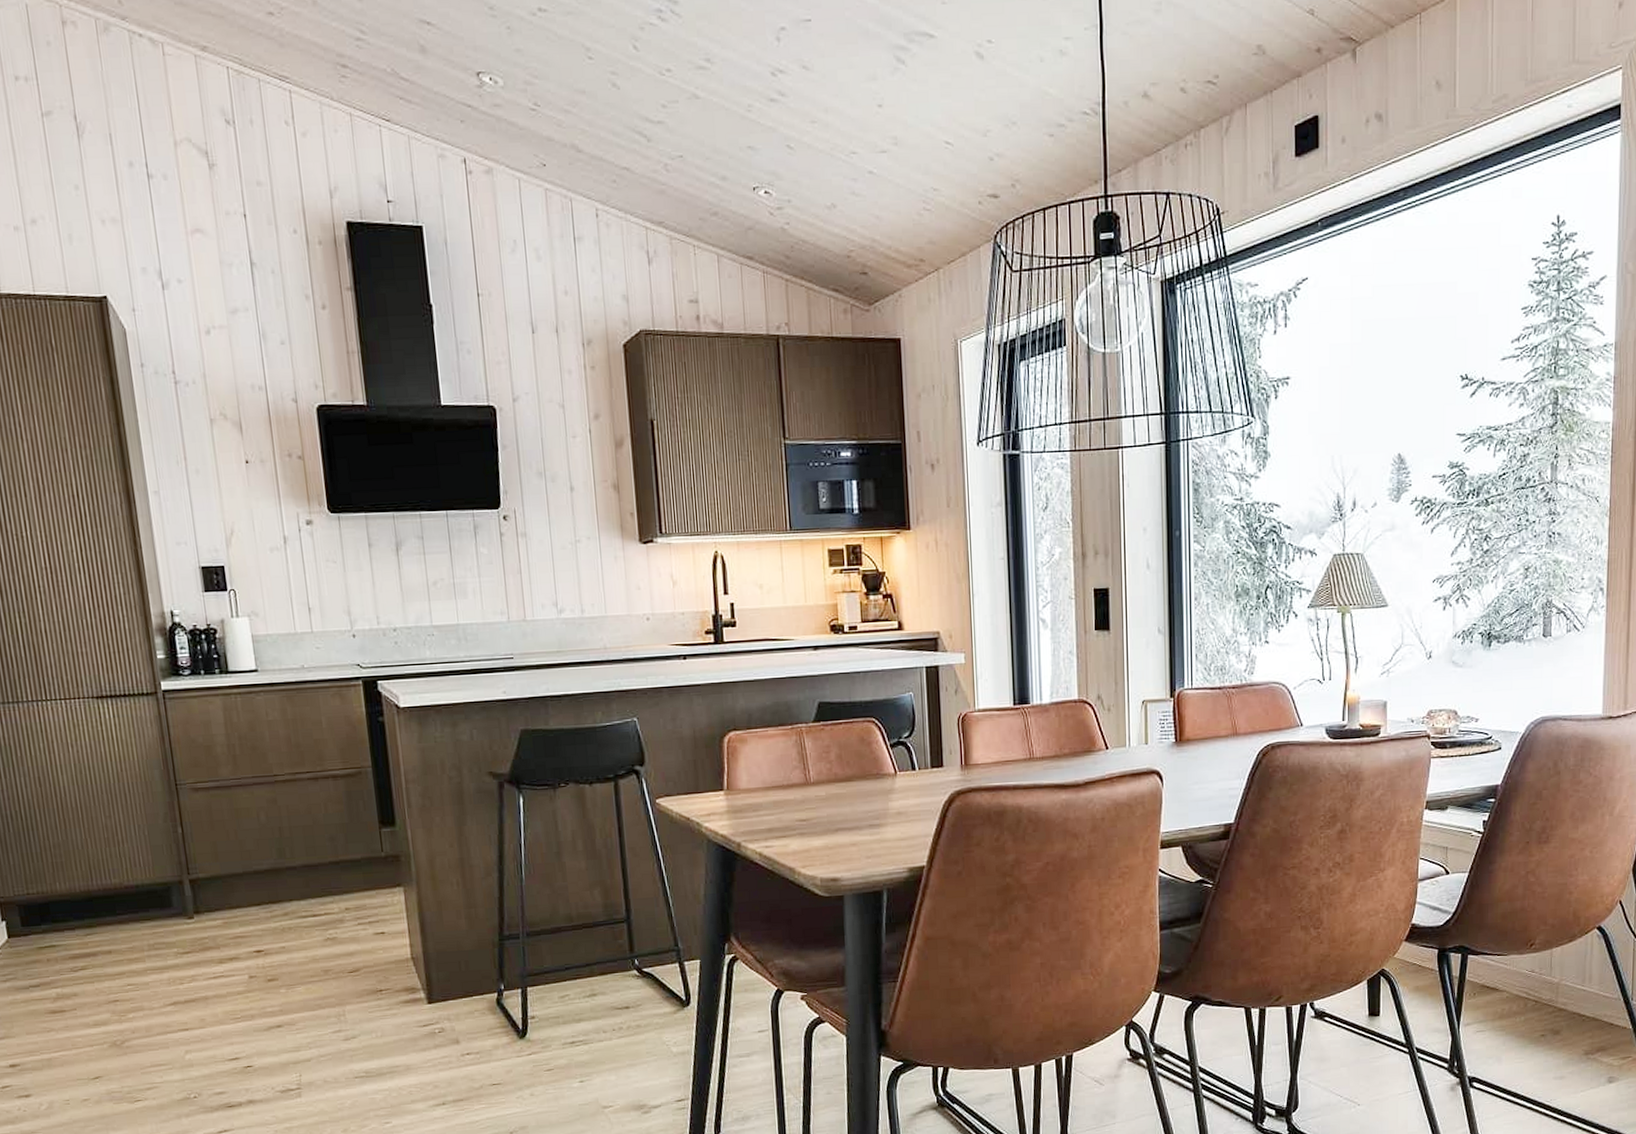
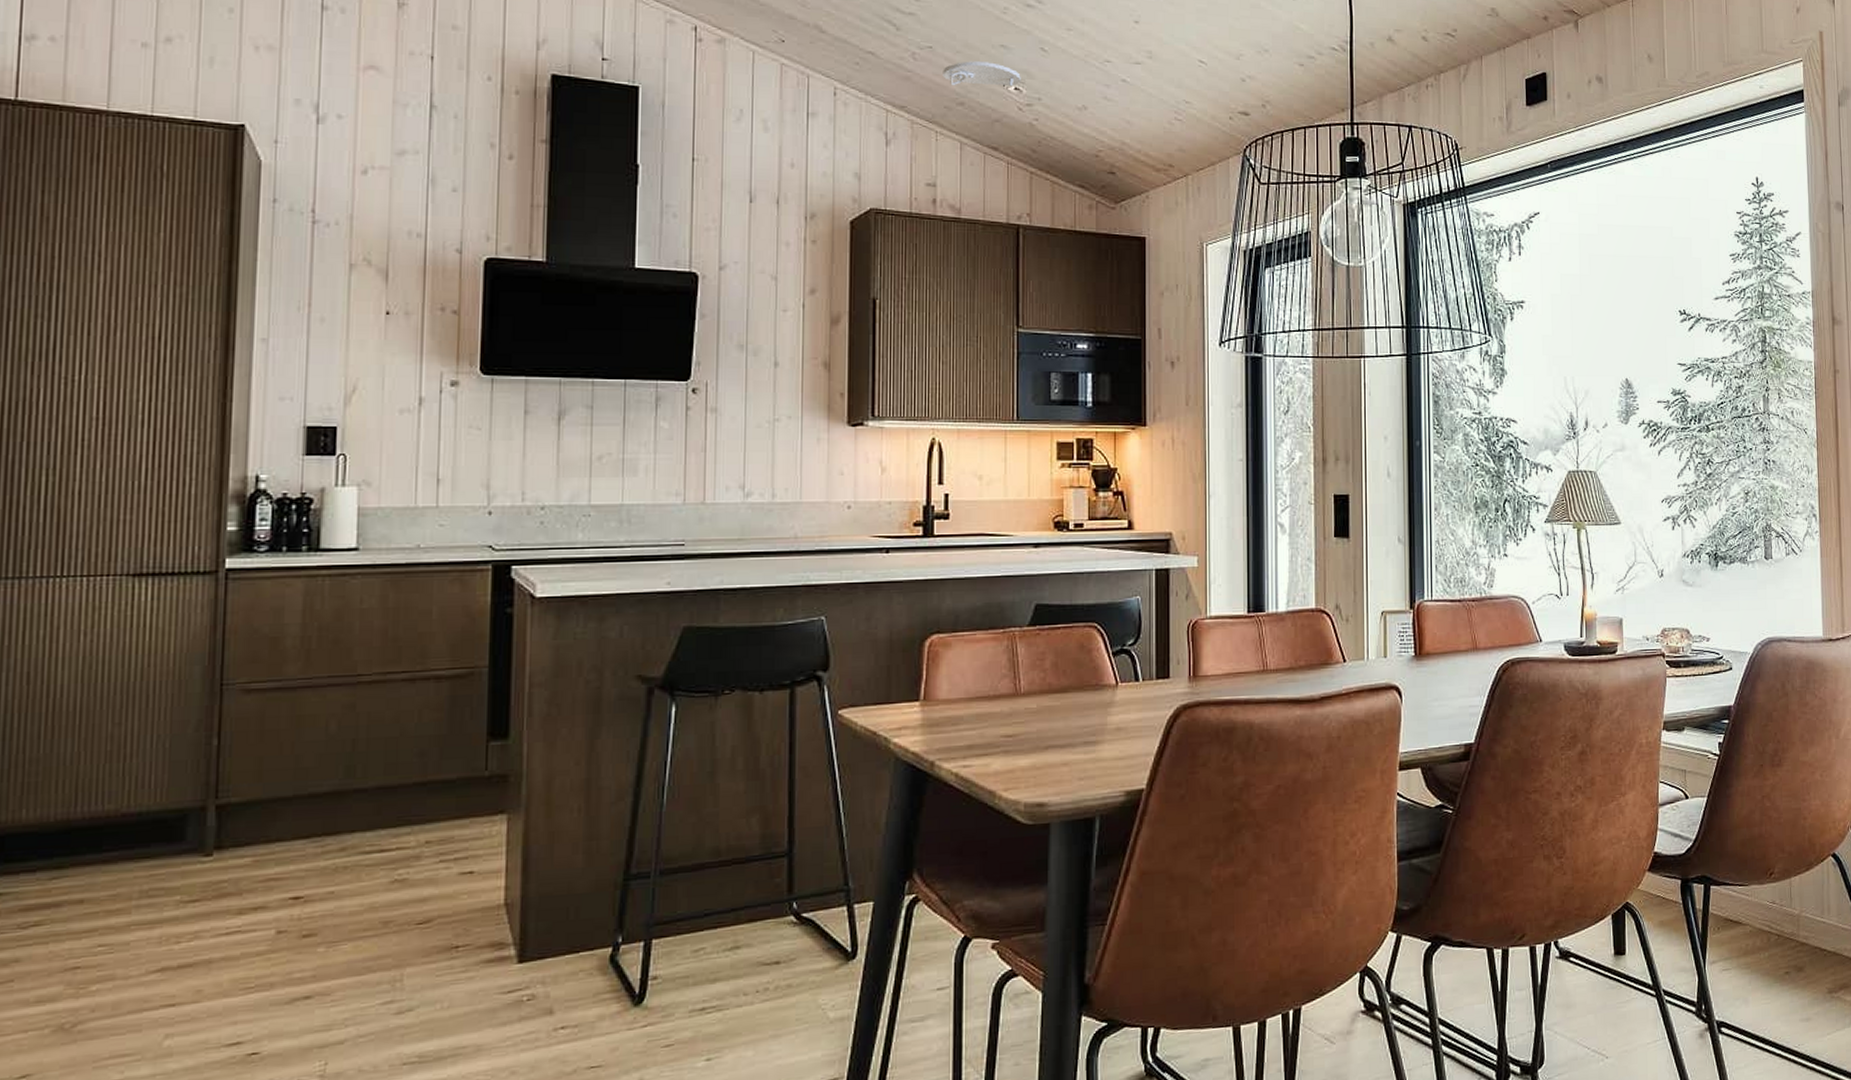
smoke detector: none [694,166,770,196] -> present [943,61,1021,87]

